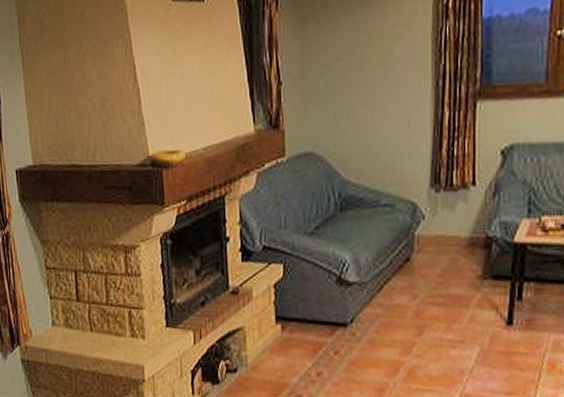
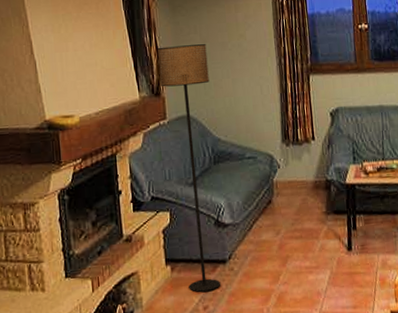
floor lamp: none [278,63,341,356] -> present [156,44,220,292]

